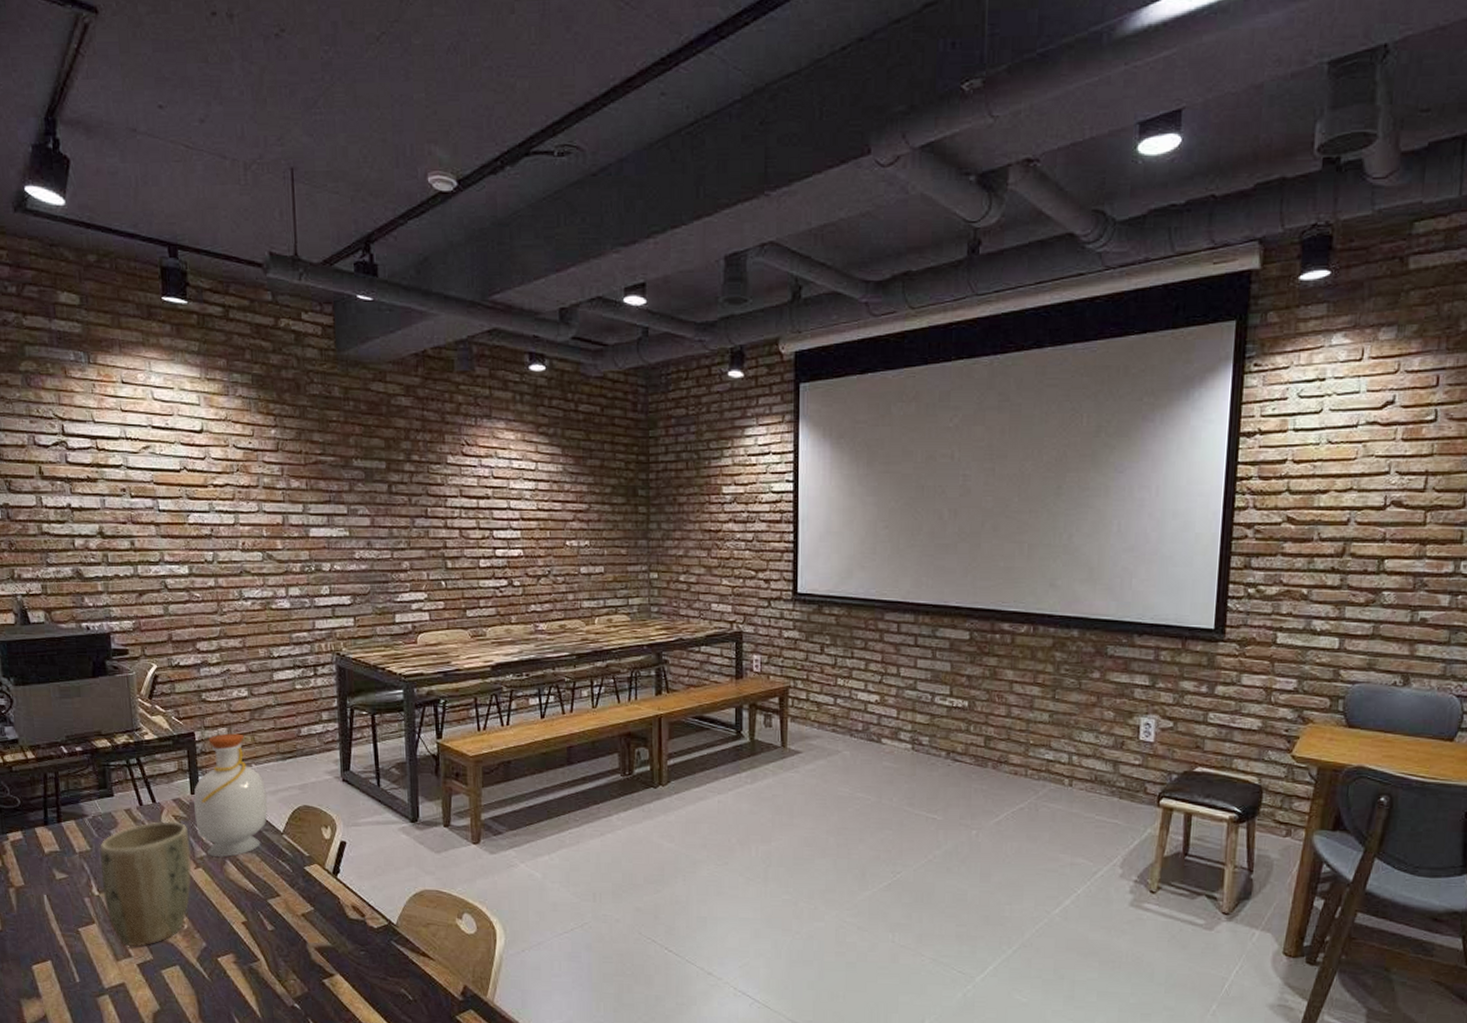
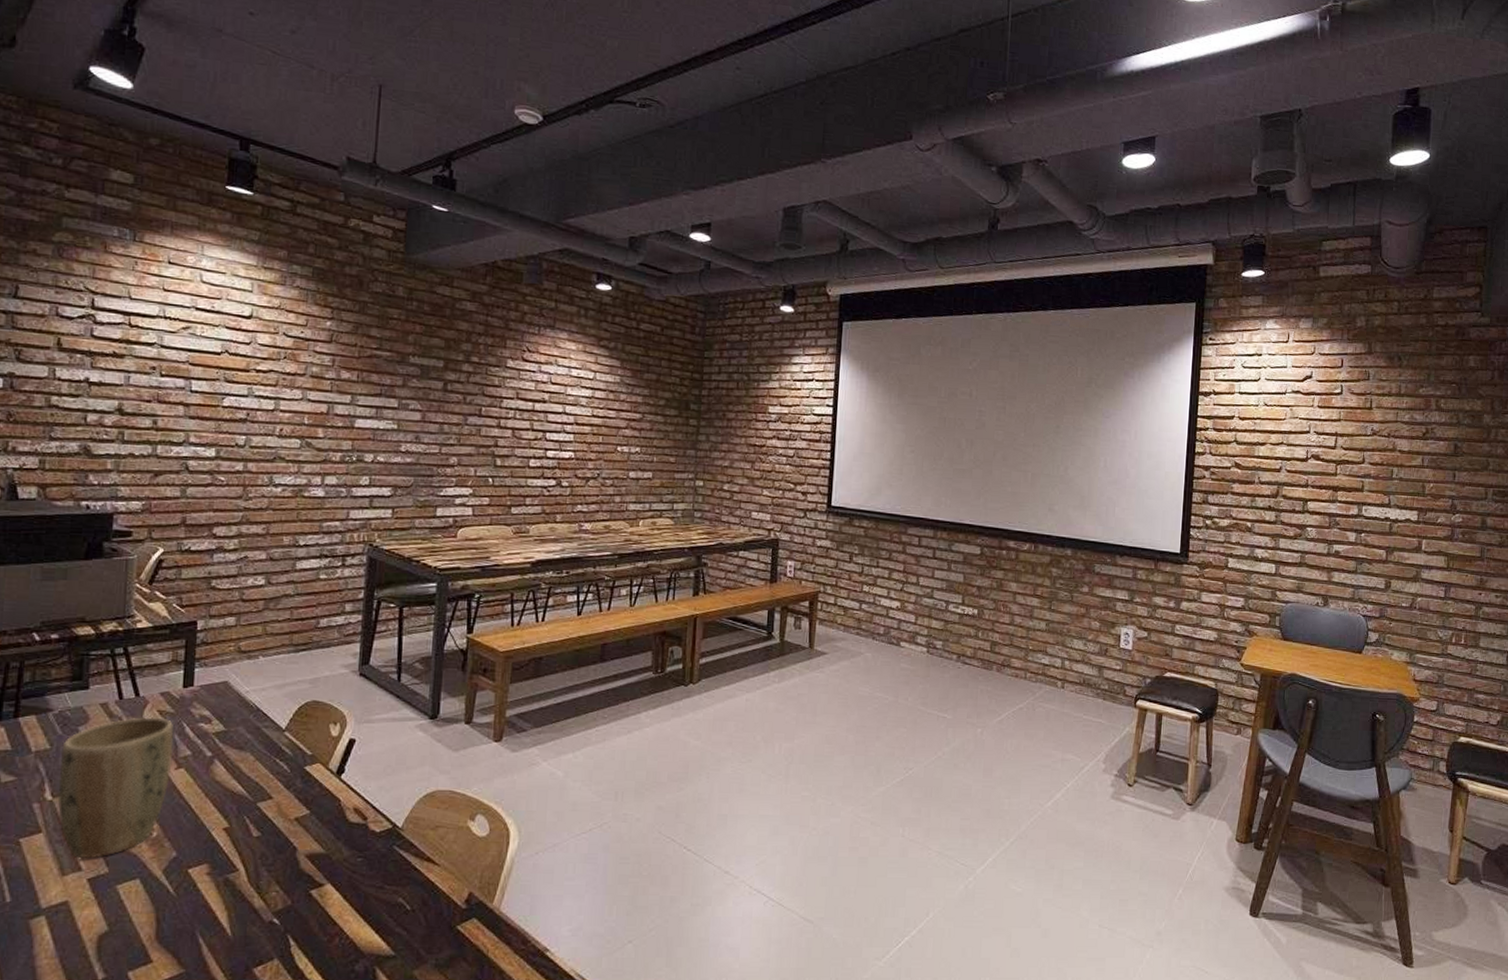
bottle: present [194,733,268,858] -> none [184,623,273,757]

